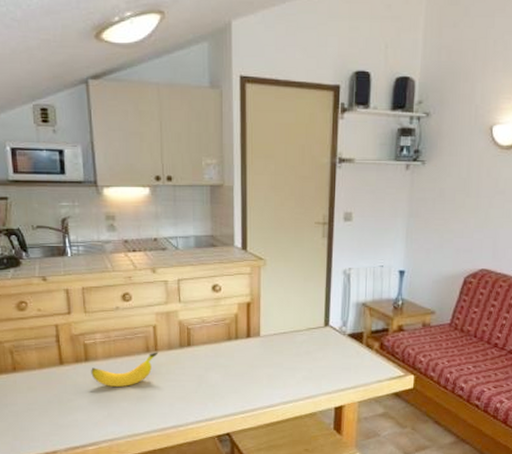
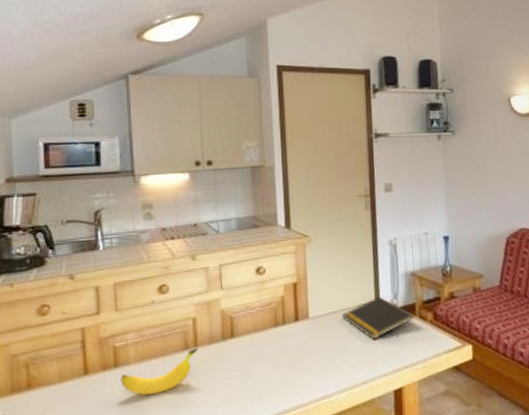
notepad: none [291,323,362,361] -> present [341,297,415,340]

